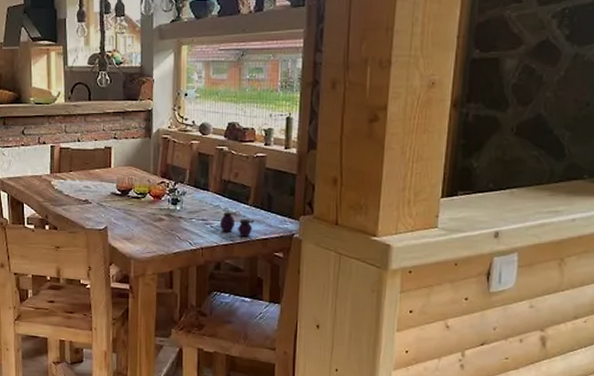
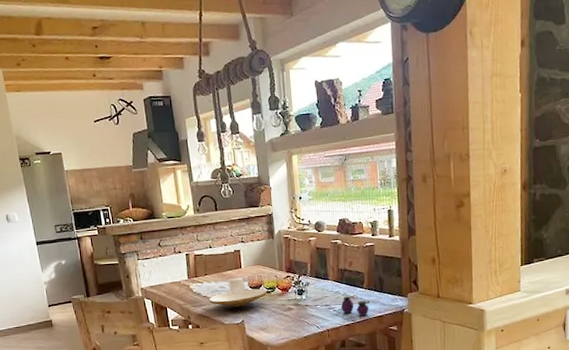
candle holder: none [70,178,137,212] -> present [208,278,267,308]

